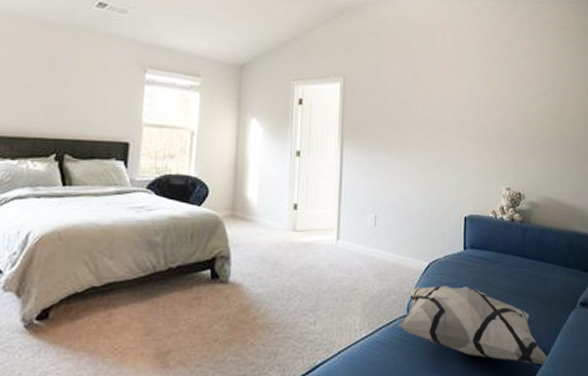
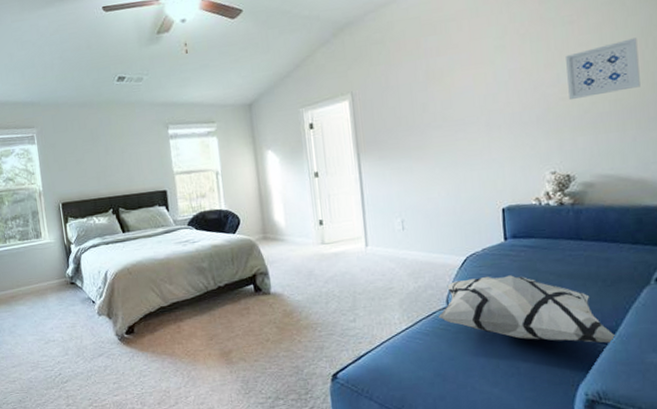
wall art: none [524,80,576,125] -> present [566,37,640,100]

